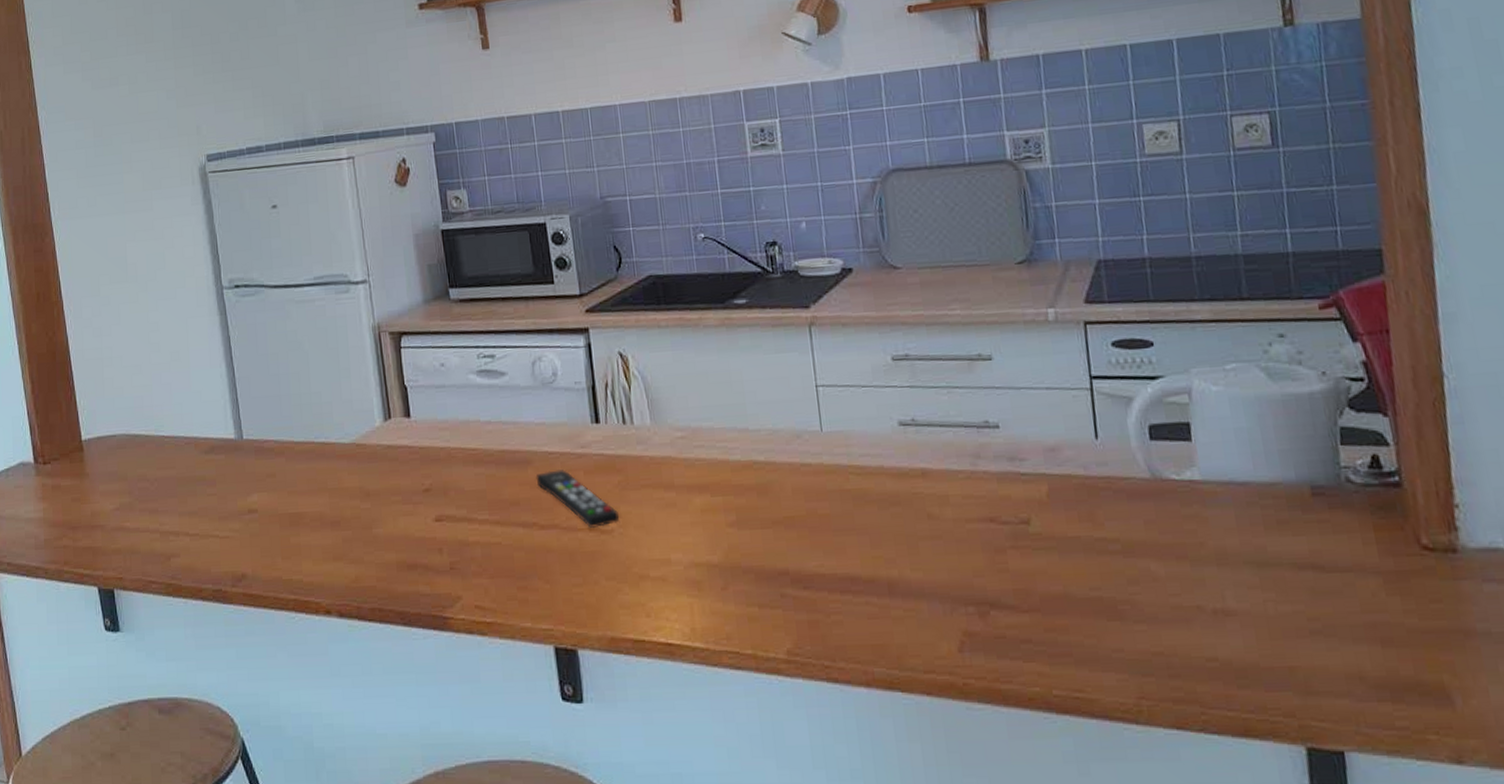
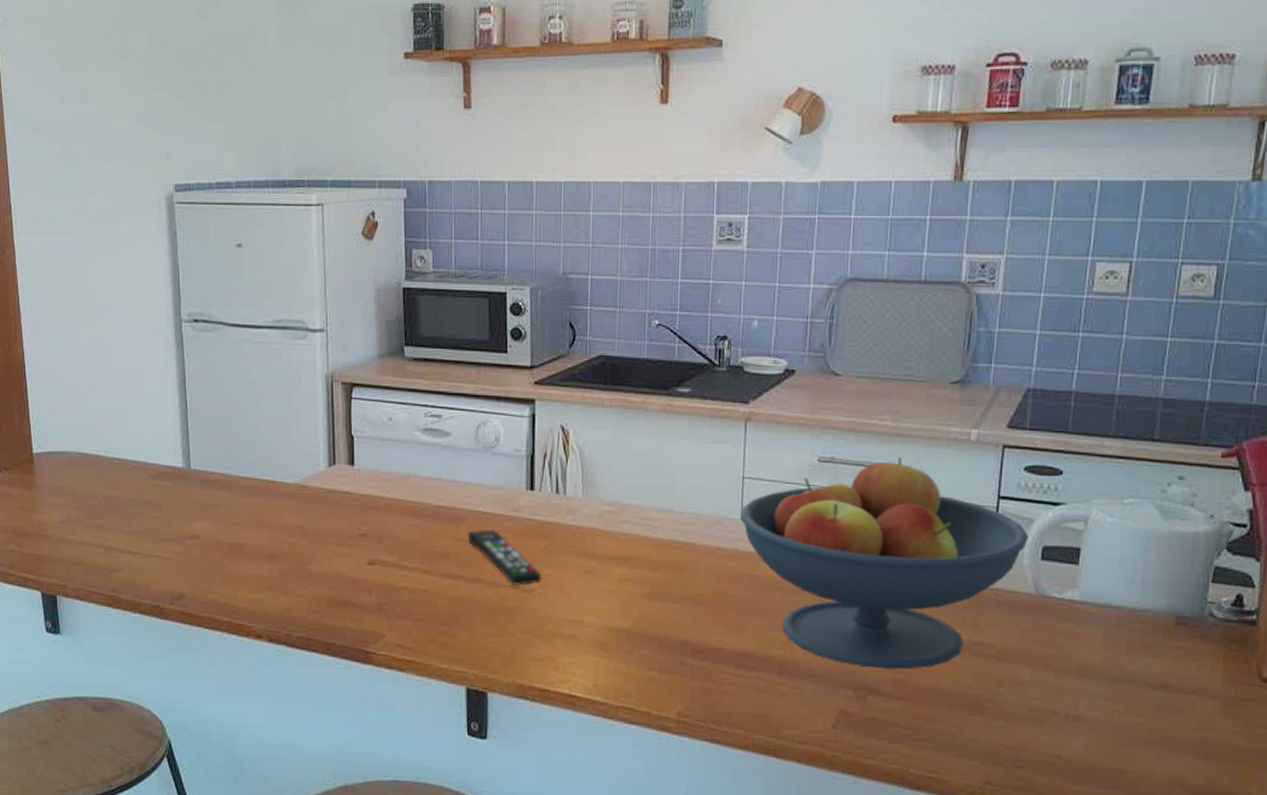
fruit bowl: none [820,345,1132,579] -> present [741,456,1029,670]

